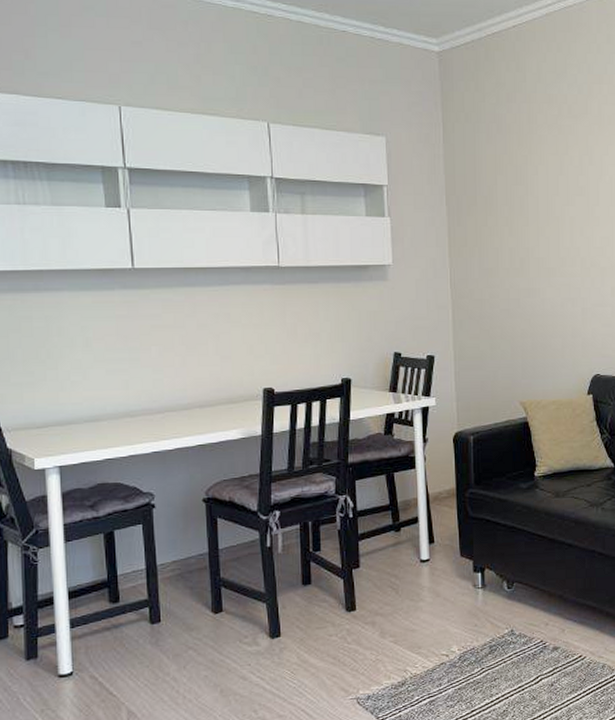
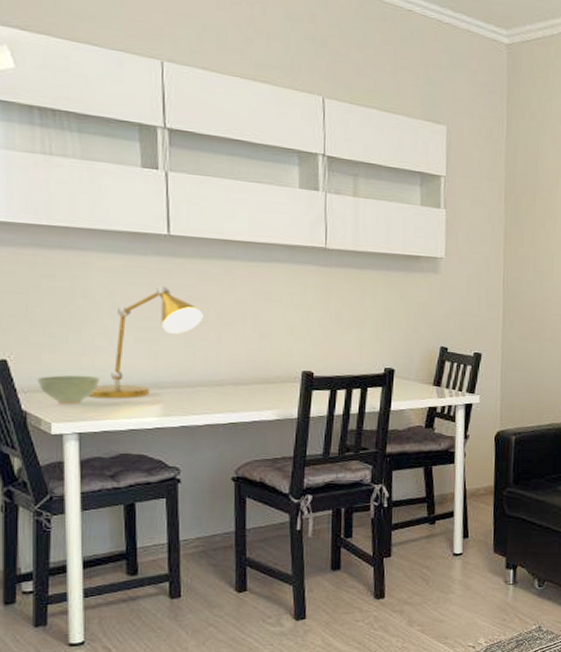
bowl: none [19,410,76,441] -> present [37,375,99,406]
desk lamp: none [66,318,169,431] -> present [88,286,203,399]

